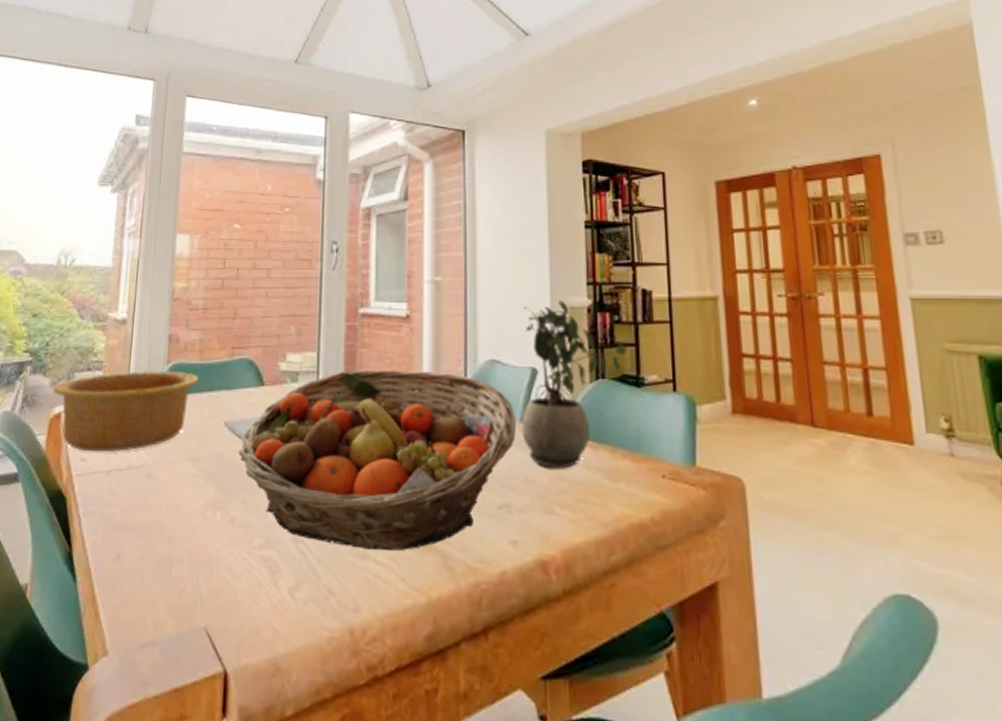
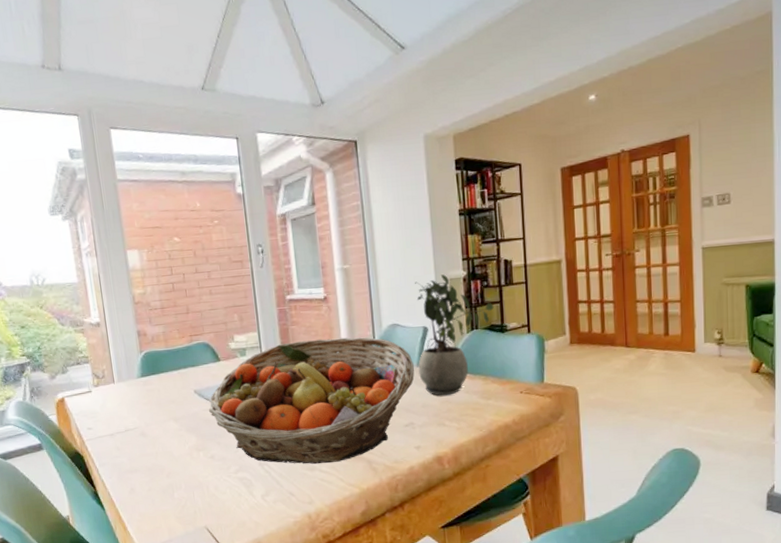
bowl: present [53,370,199,453] -> none [53,357,168,423]

